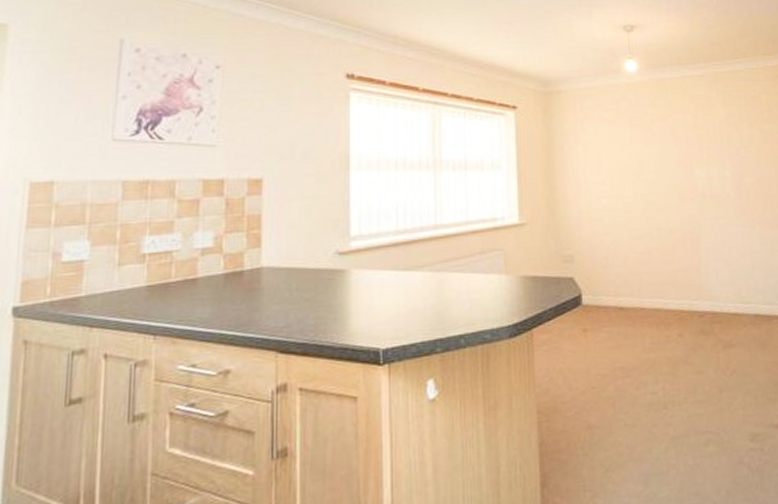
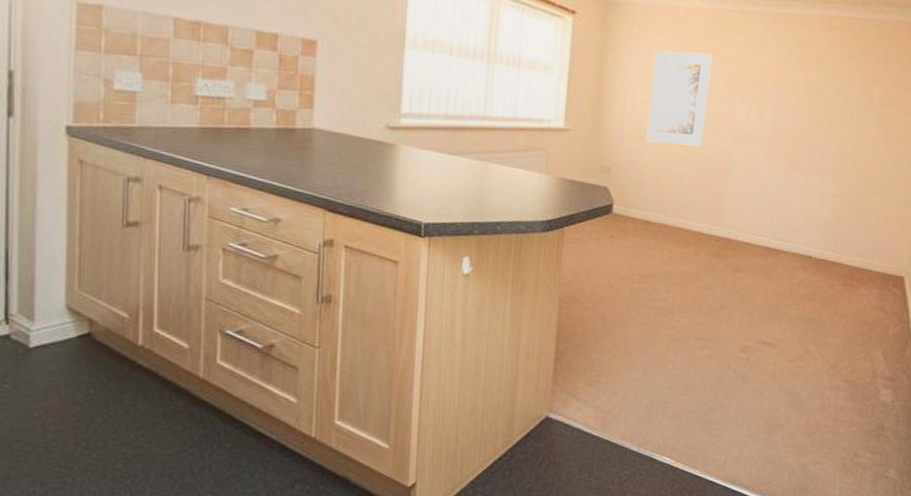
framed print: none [602,123,666,223] -> present [646,51,713,147]

